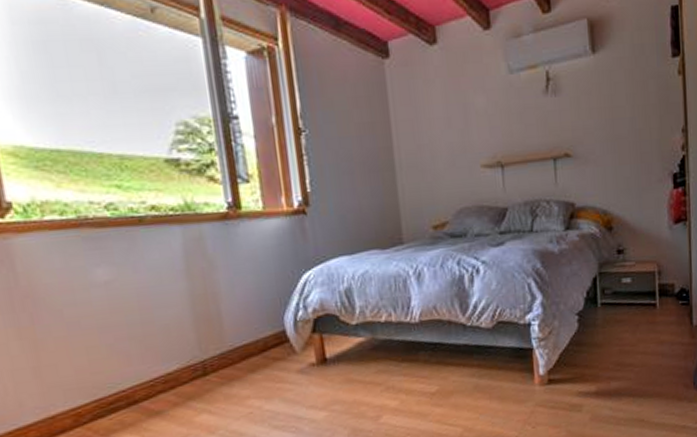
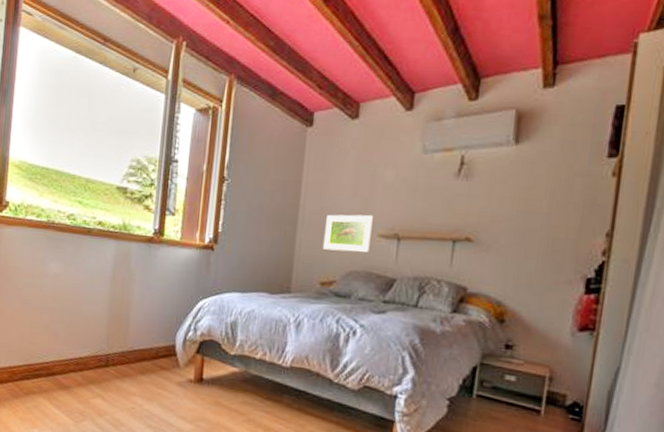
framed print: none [425,146,476,191] -> present [322,214,373,253]

